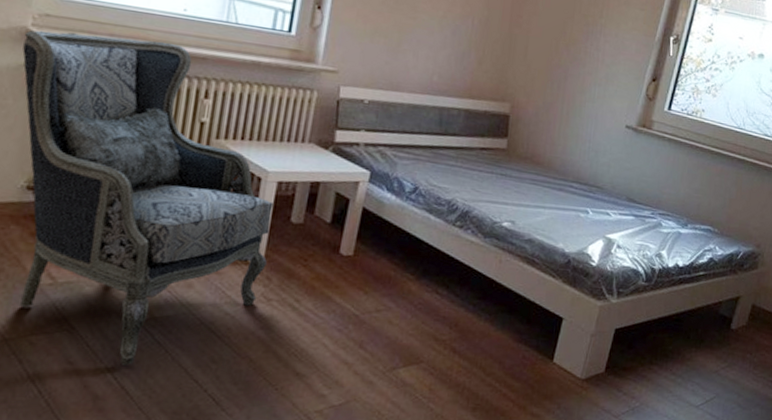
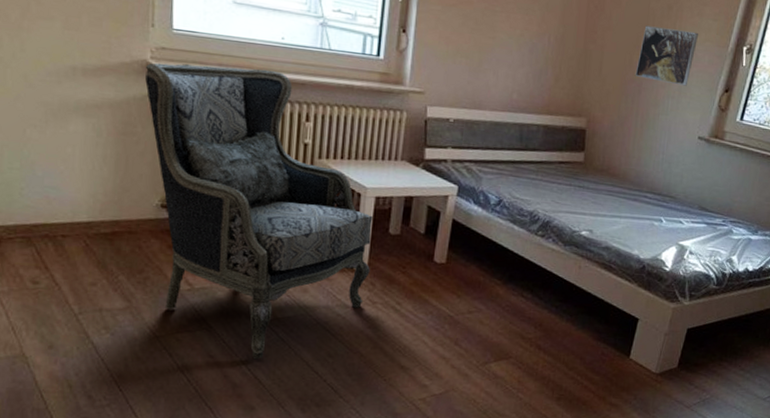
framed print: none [561,12,625,74] -> present [635,25,698,86]

